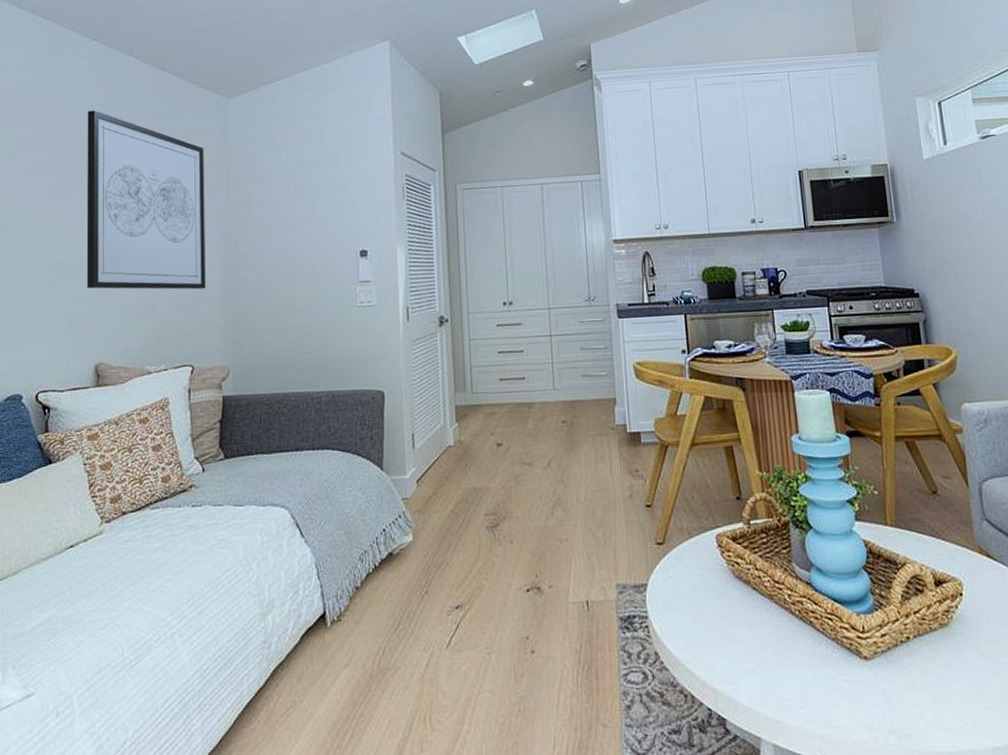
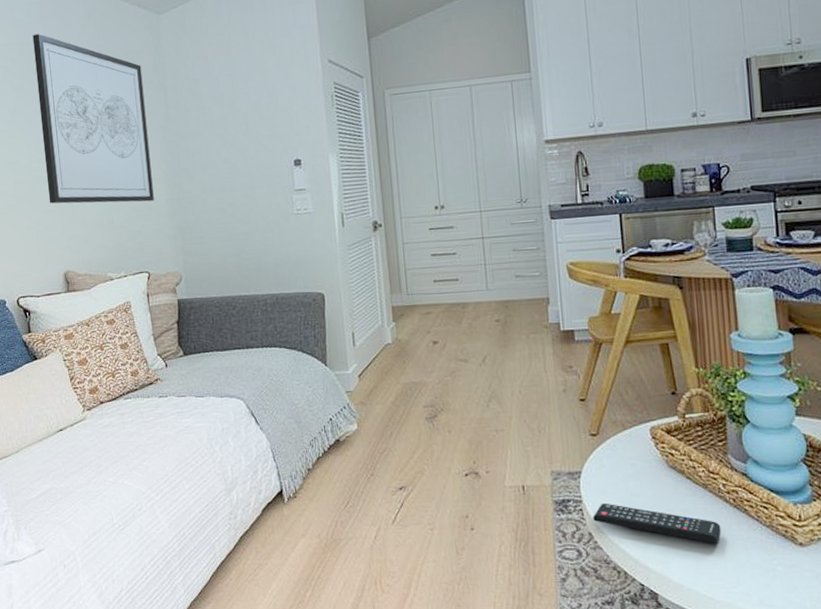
remote control: none [659,618,788,660] -> present [593,503,722,543]

